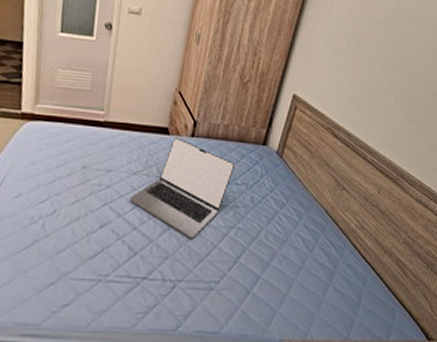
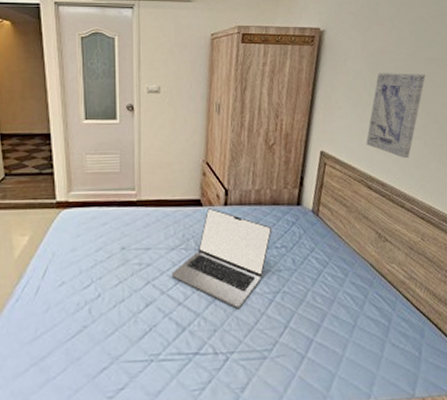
wall art: none [339,24,406,112] -> present [366,73,426,159]

